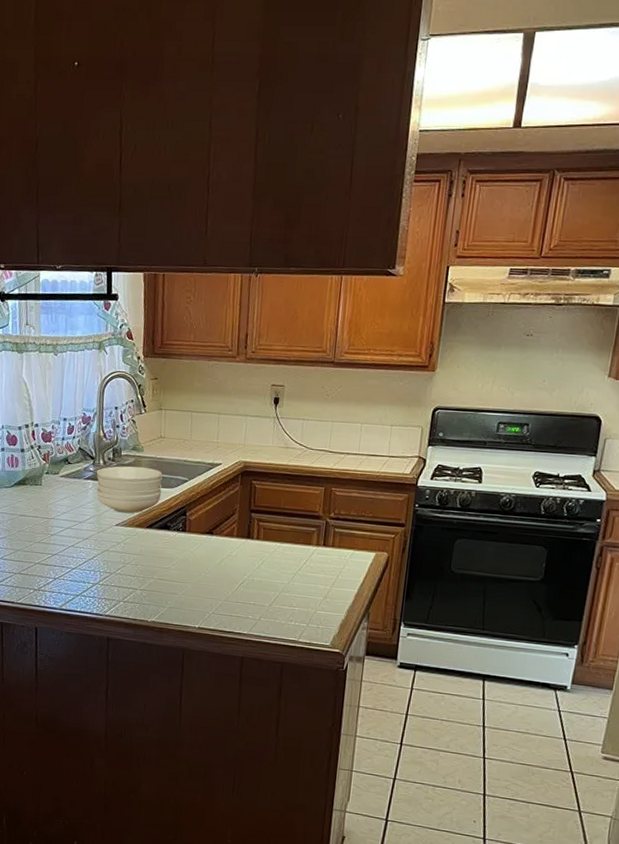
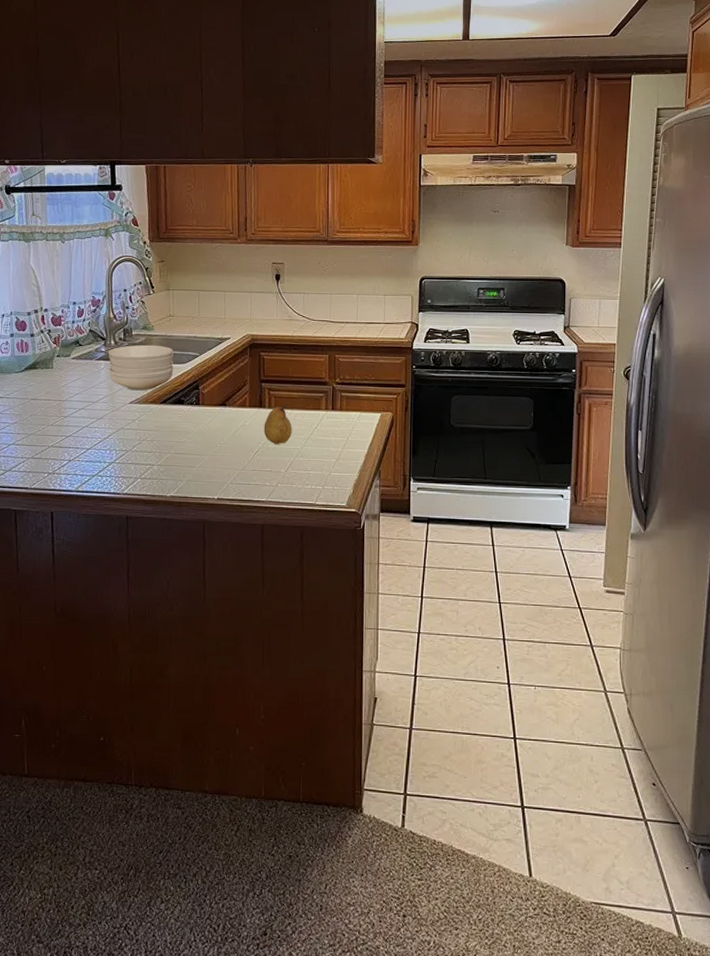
fruit: none [250,535,280,578] -> present [263,403,292,445]

